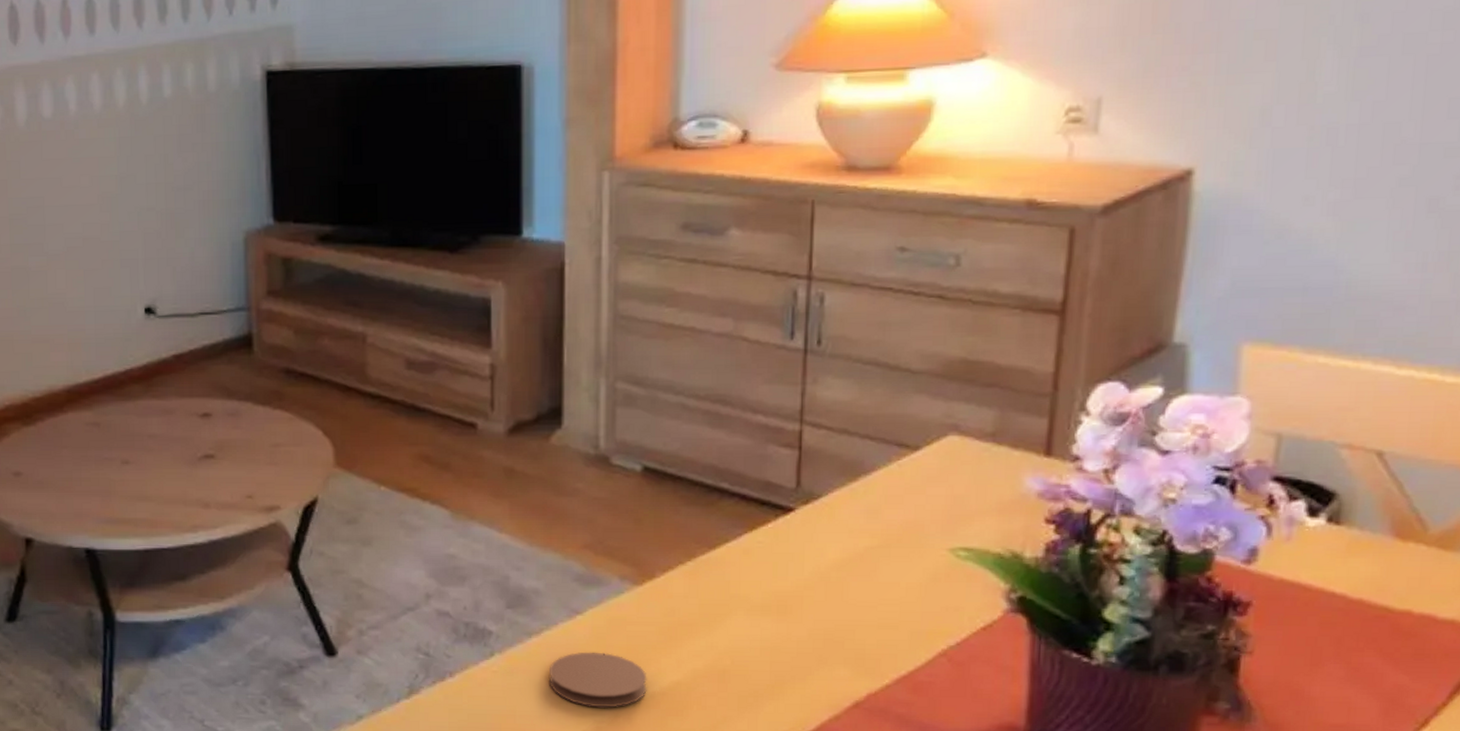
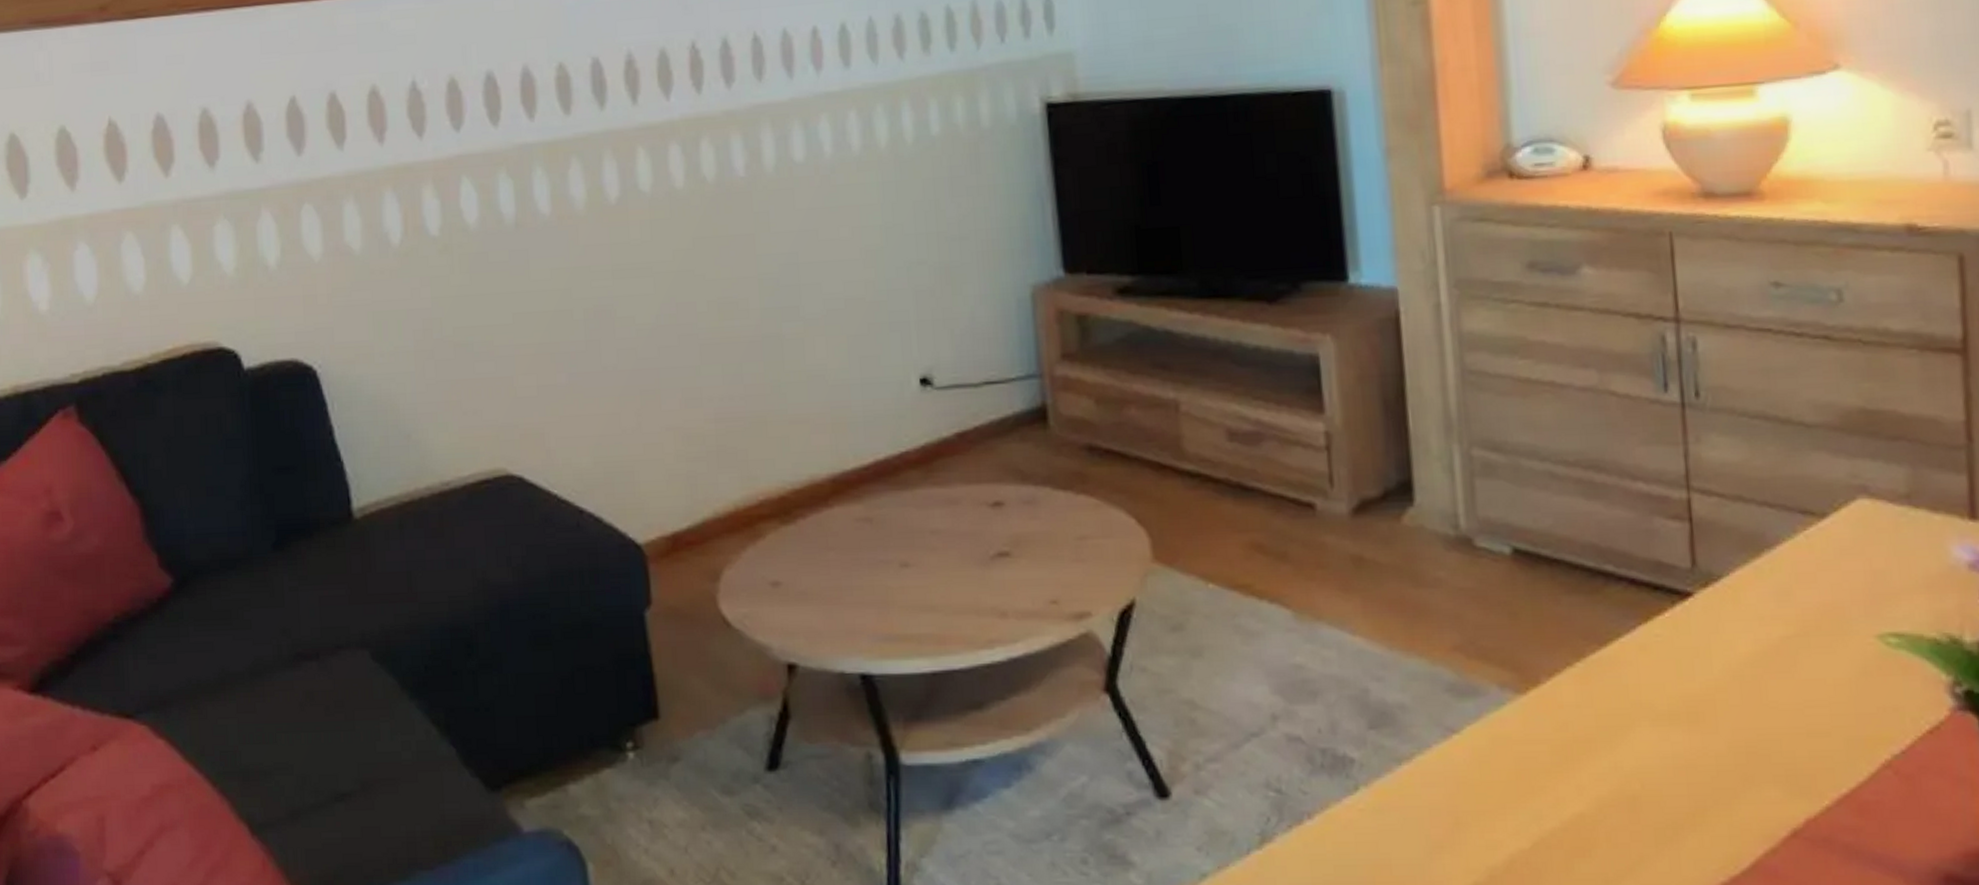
coaster: present [548,652,647,708] -> none [1426,780,1545,851]

